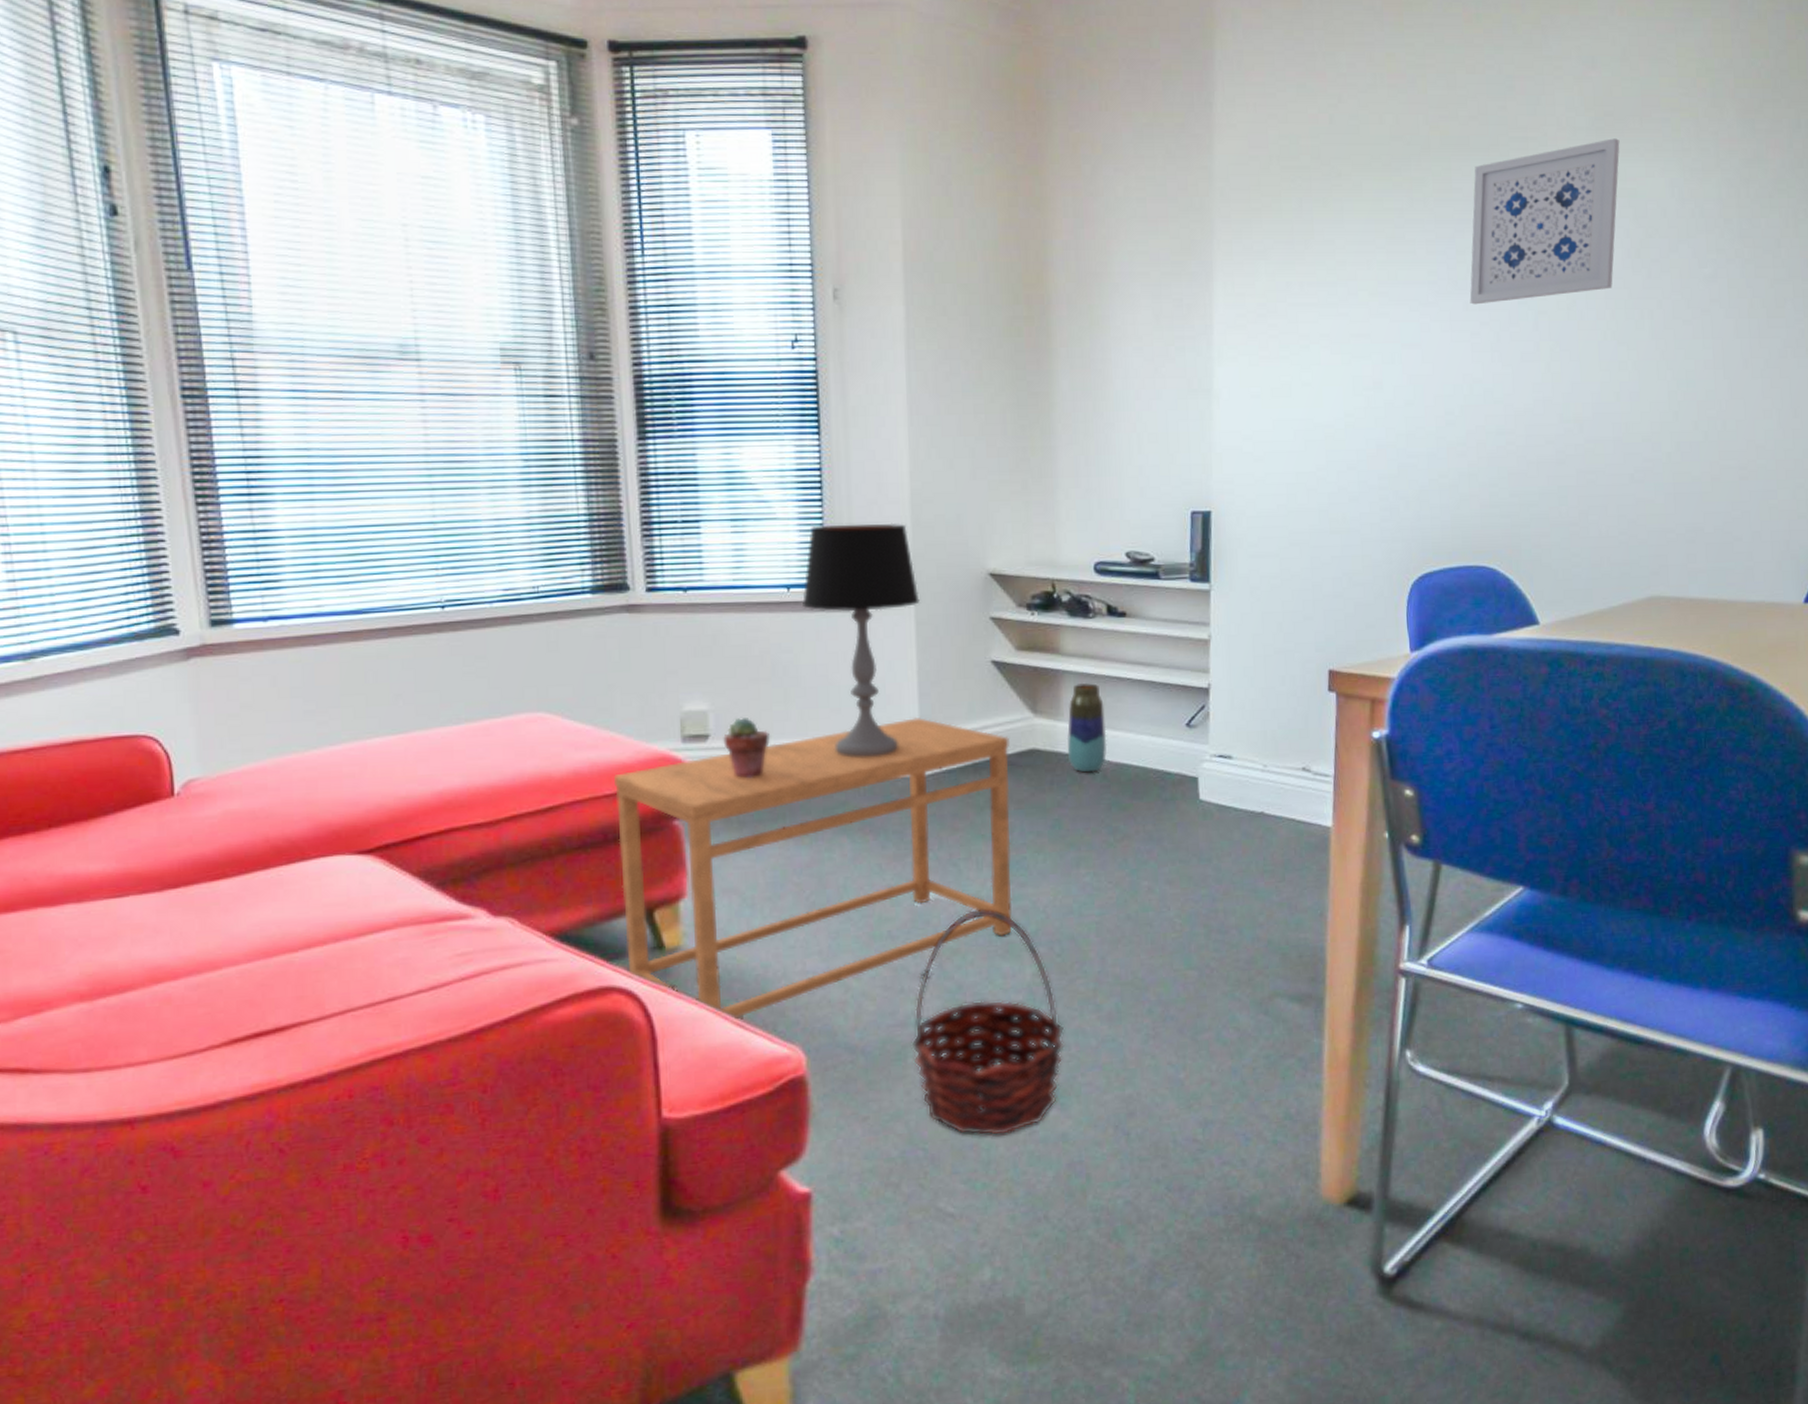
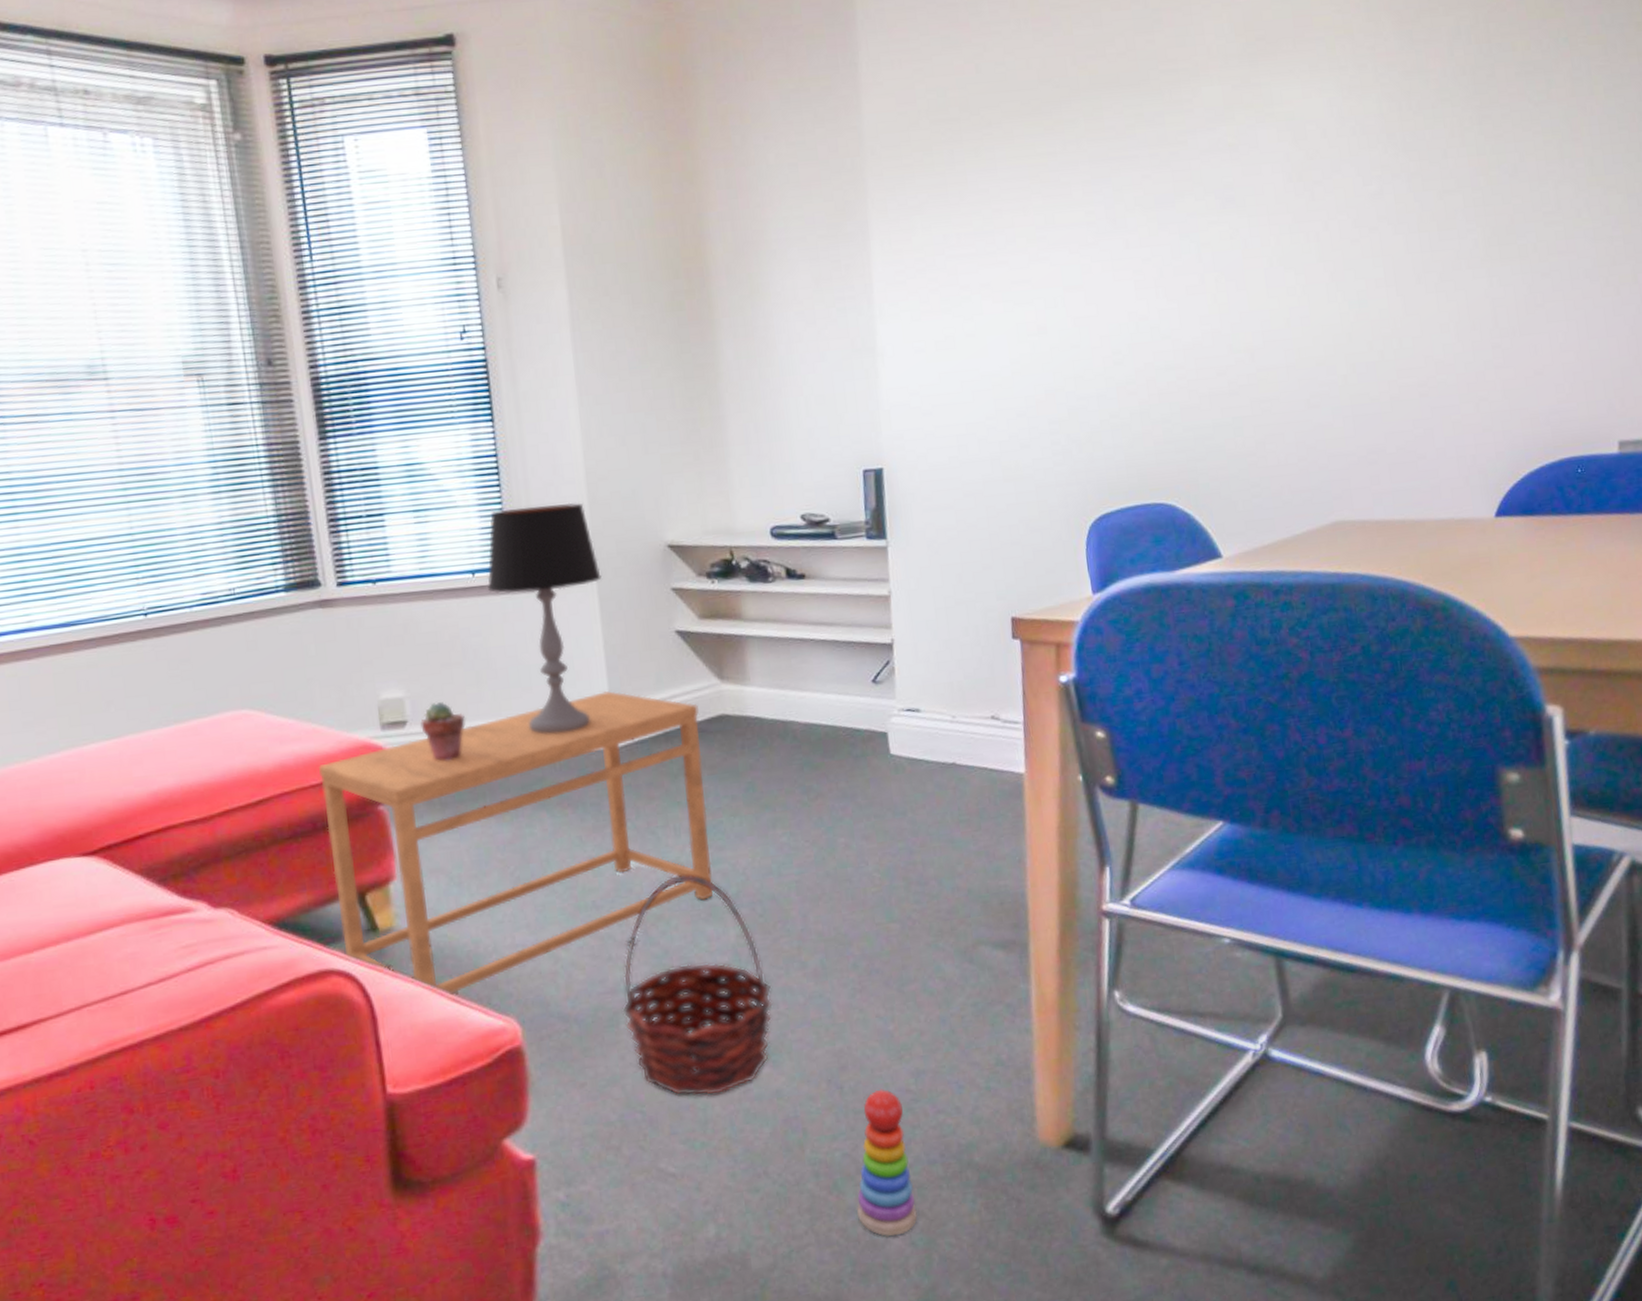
vase: present [1066,682,1107,773] -> none [754,646,795,735]
stacking toy: none [1136,1137,1196,1287] -> present [857,1089,918,1236]
wall art: present [1469,138,1620,305] -> none [1126,62,1276,242]

